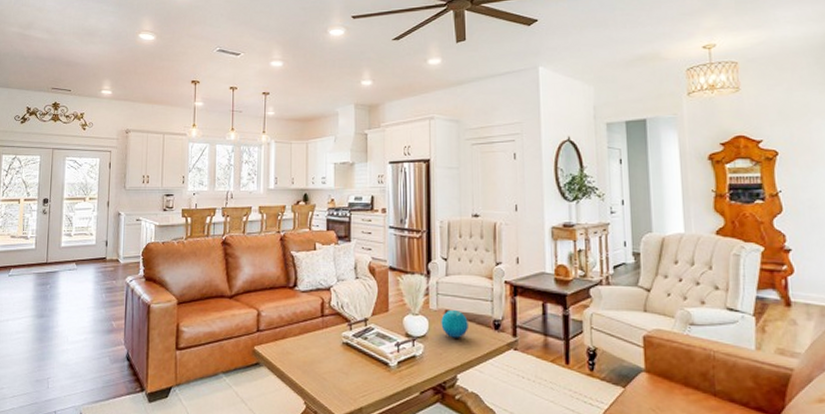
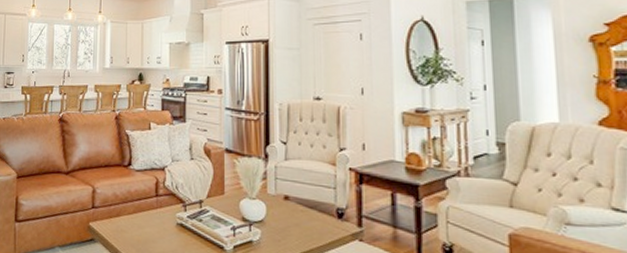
decorative orb: present [441,309,468,338] -> none [279,195,309,225]

